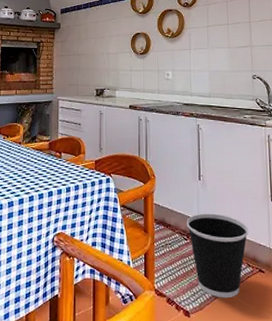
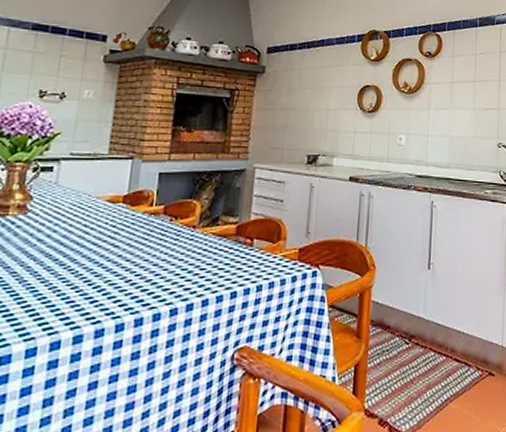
wastebasket: present [186,213,248,298] -> none [409,309,480,412]

